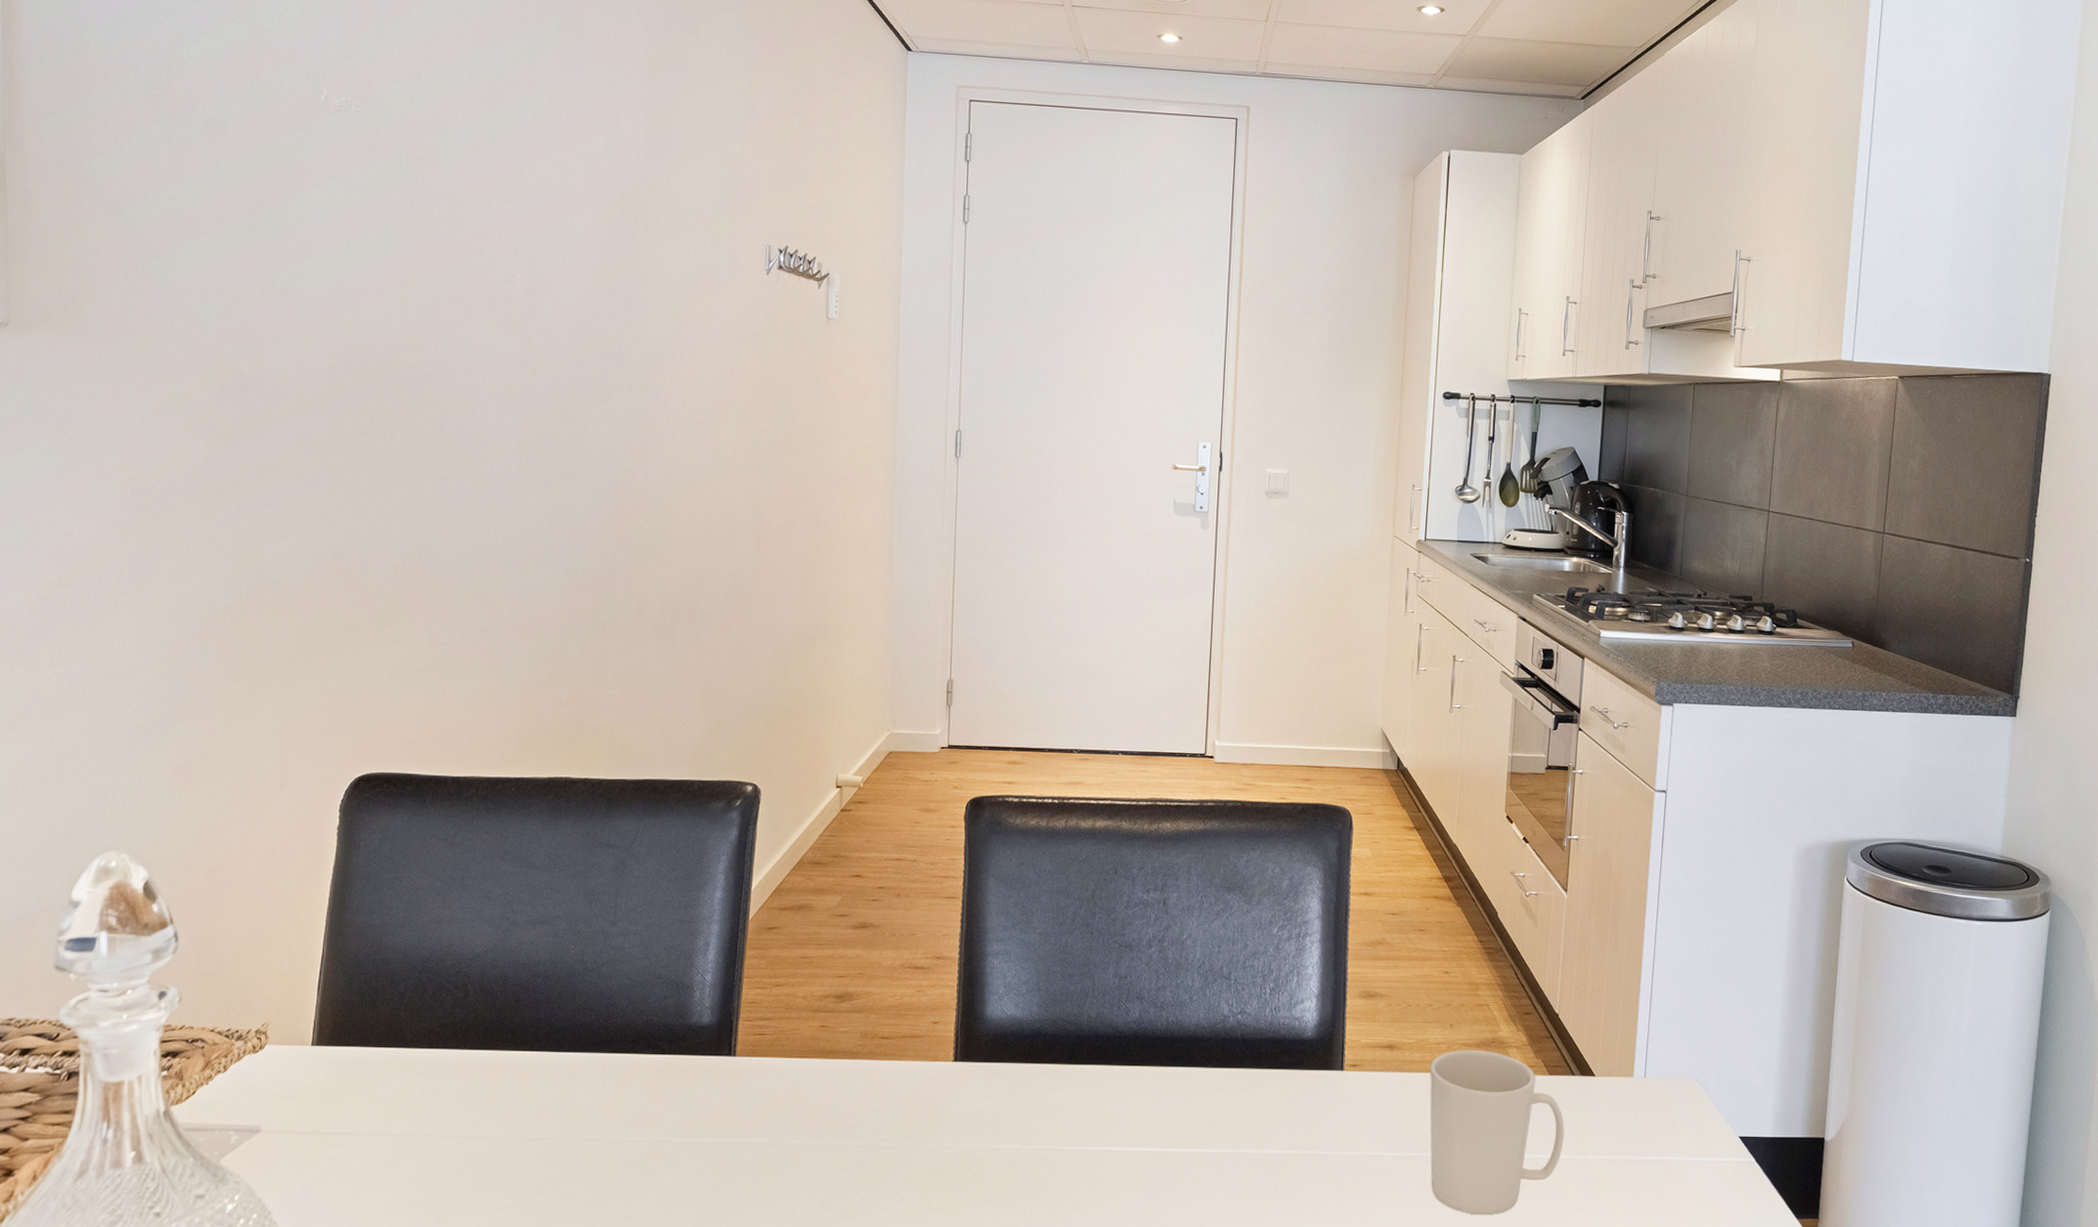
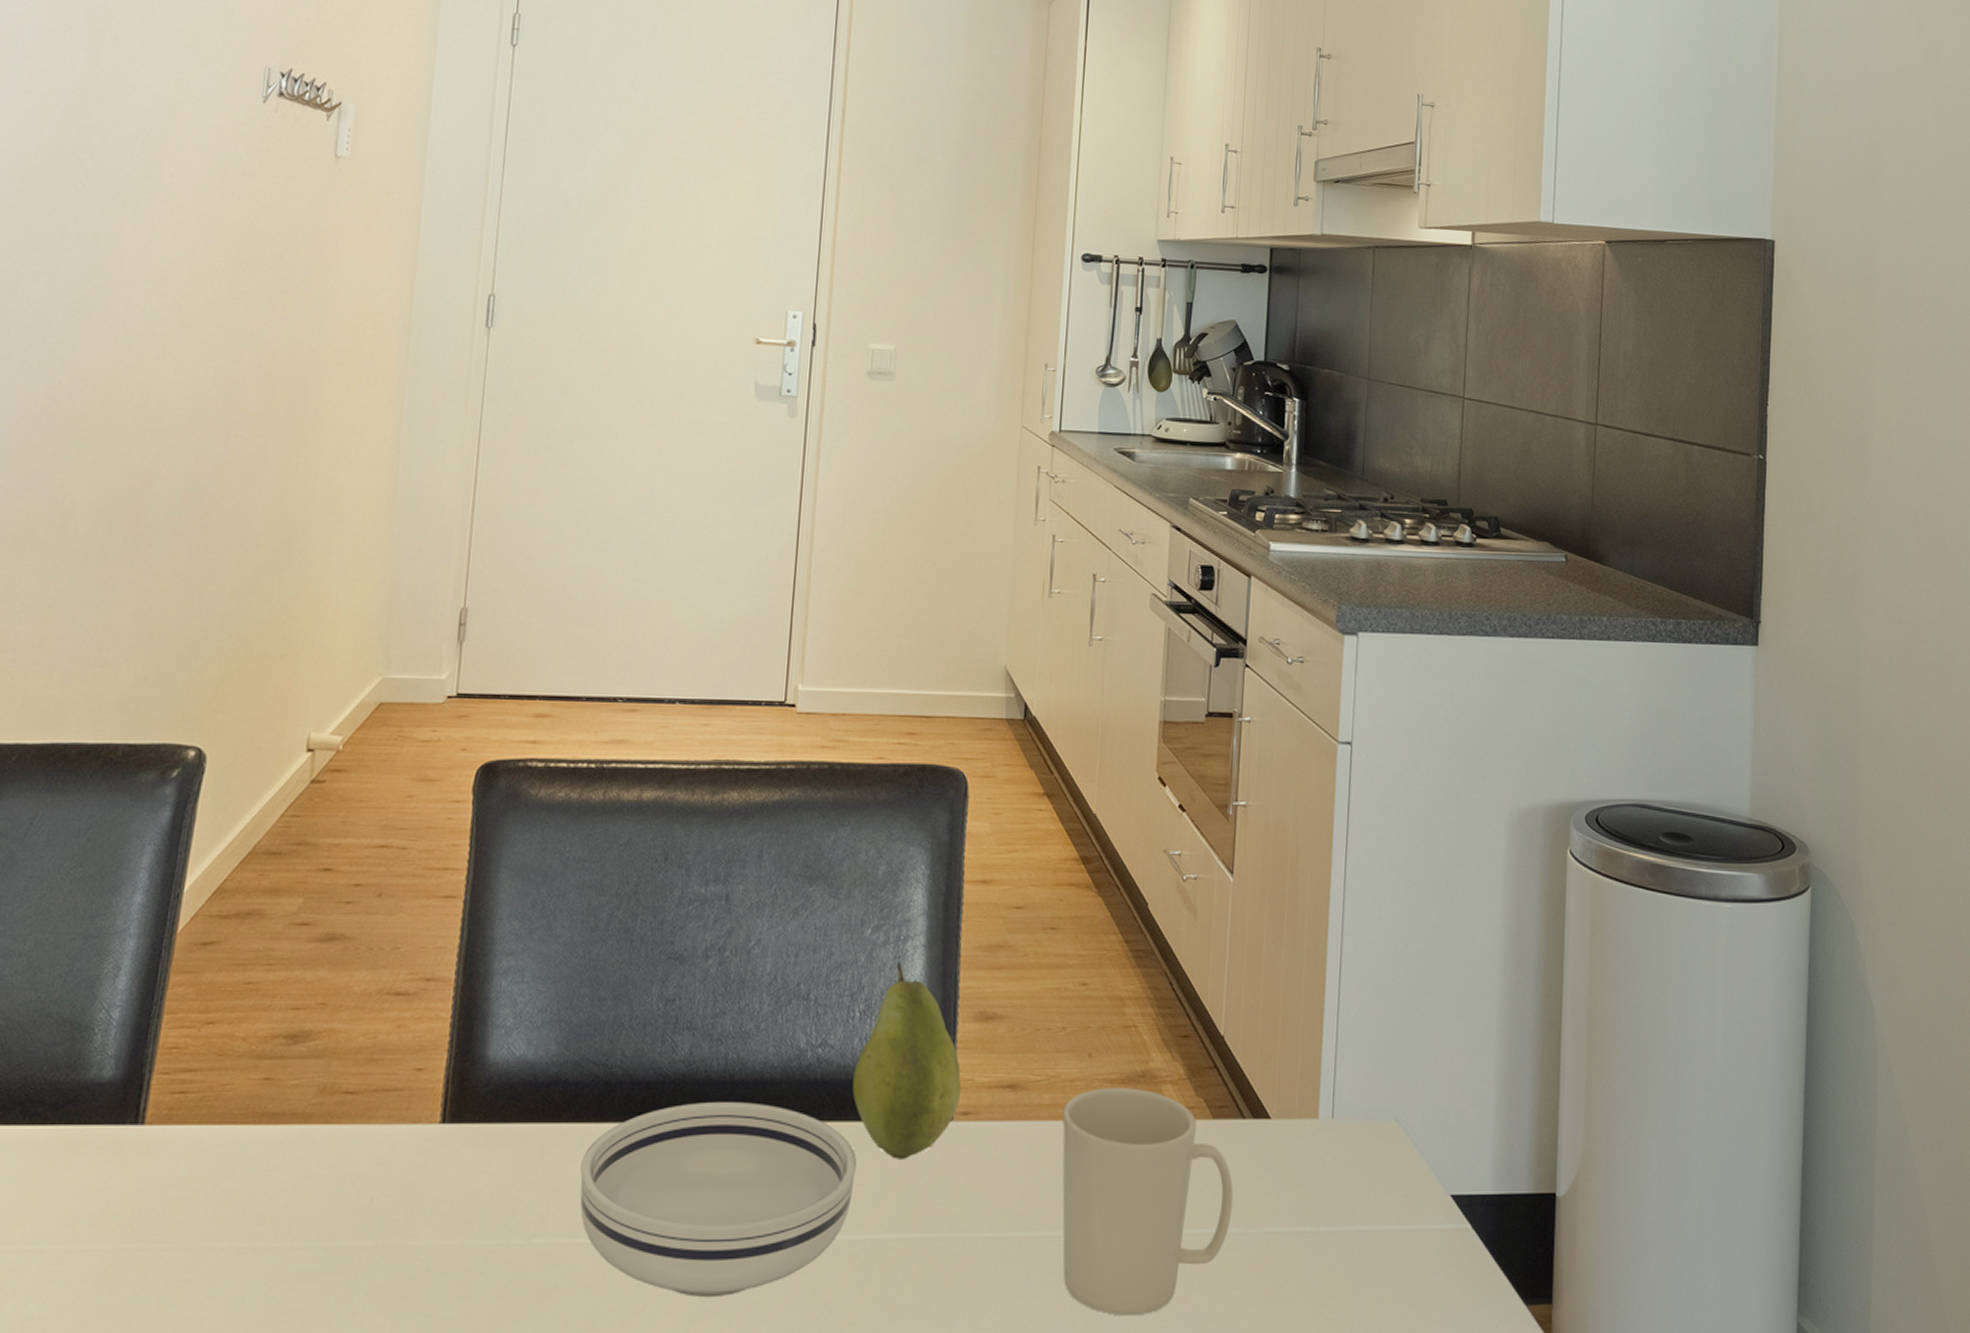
bowl: none [1060,1051,1271,1191] -> present [580,1101,857,1298]
fruit: none [1265,952,1351,1097] -> present [852,961,962,1159]

